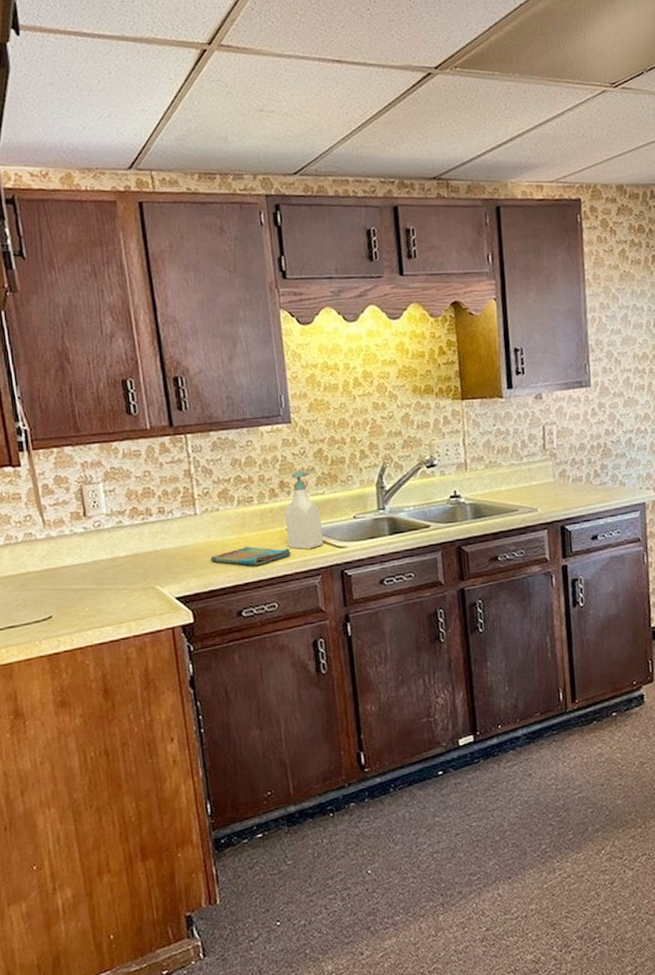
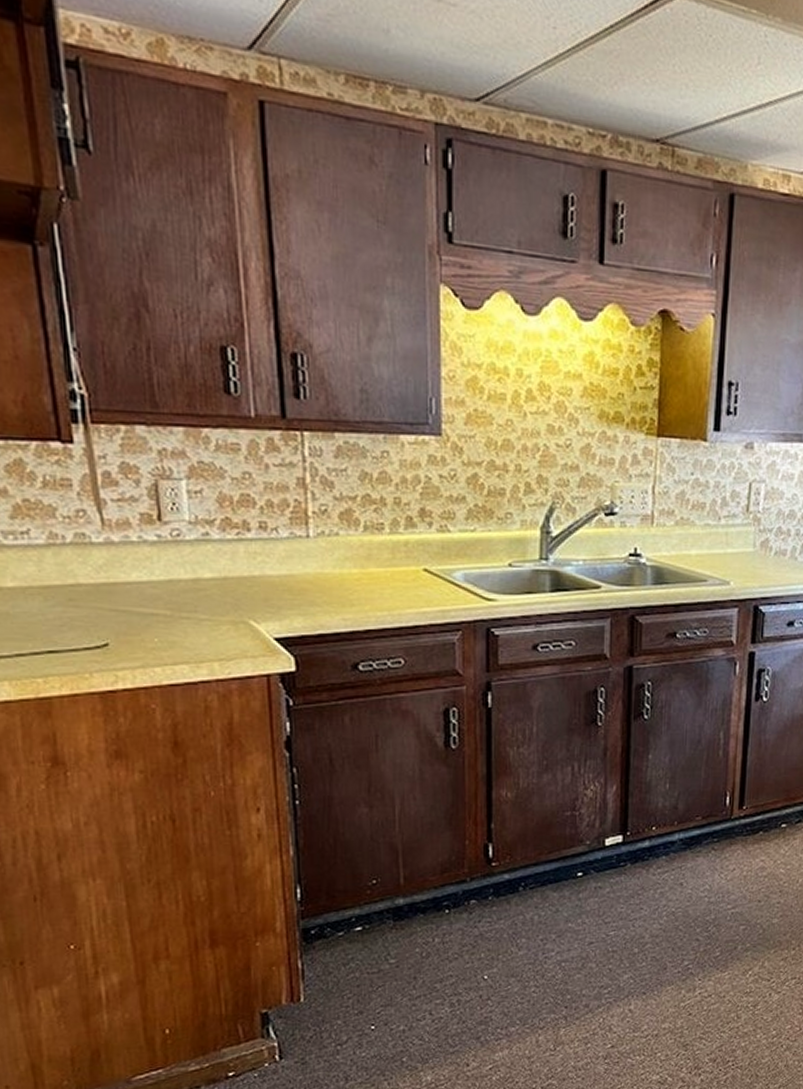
dish towel: present [210,546,292,566] -> none [323,585,428,610]
soap bottle: present [284,470,324,550] -> none [422,498,469,598]

